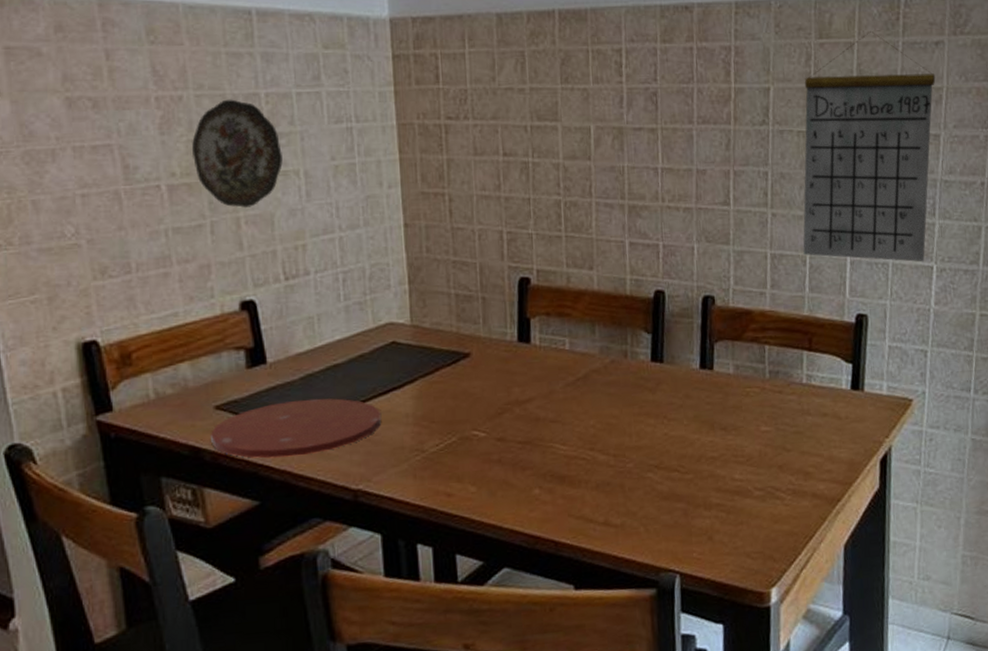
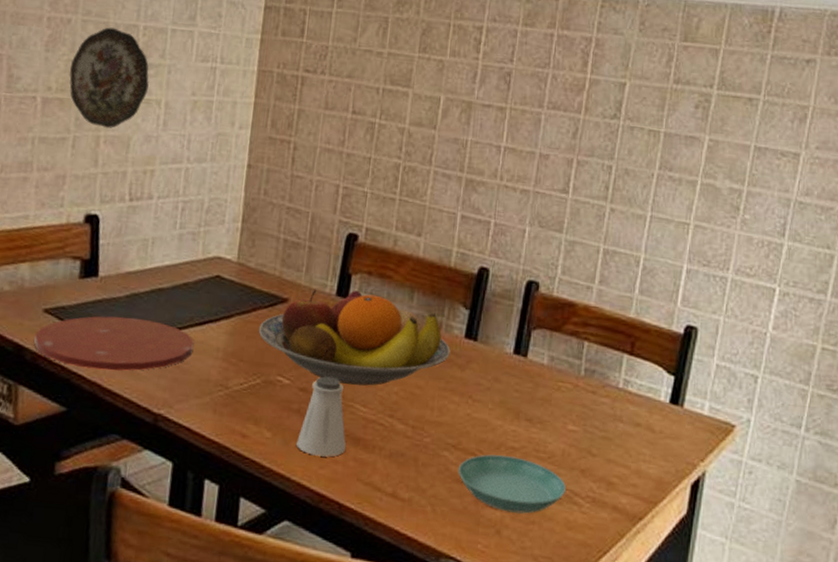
fruit bowl: none [445,333,639,427] -> present [258,289,451,386]
saltshaker: none [502,422,552,501] -> present [295,376,346,457]
saucer: none [663,465,767,518] -> present [457,454,566,514]
calendar: present [803,30,936,262] -> none [638,40,803,283]

